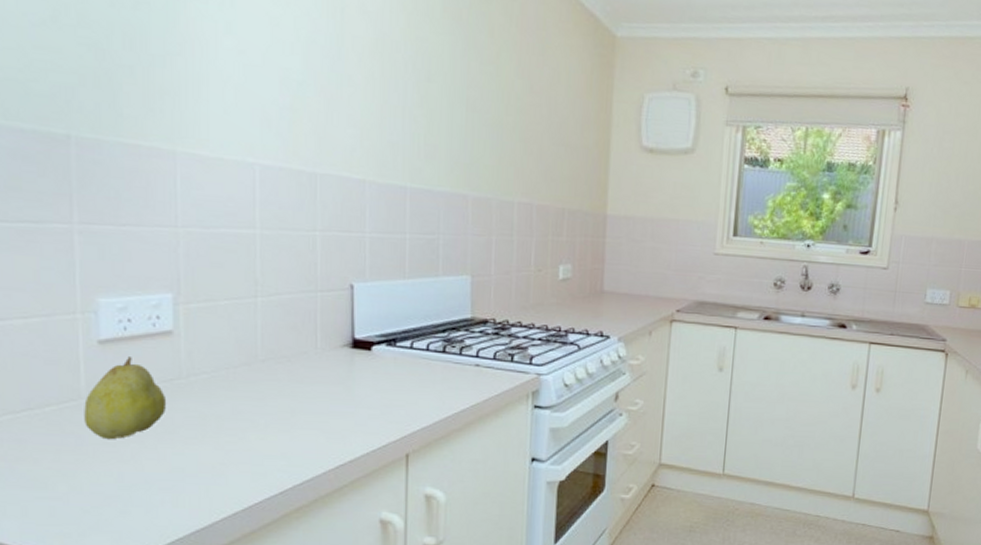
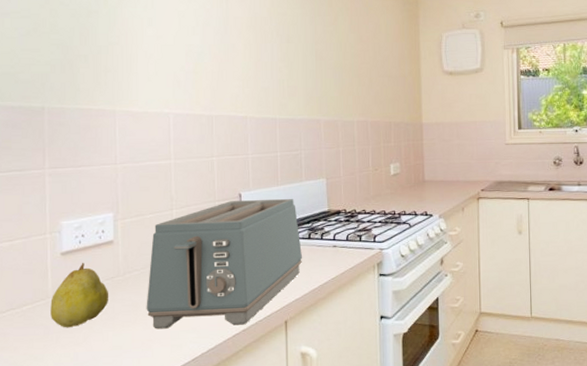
toaster: none [218,293,433,455] -> present [146,199,302,329]

